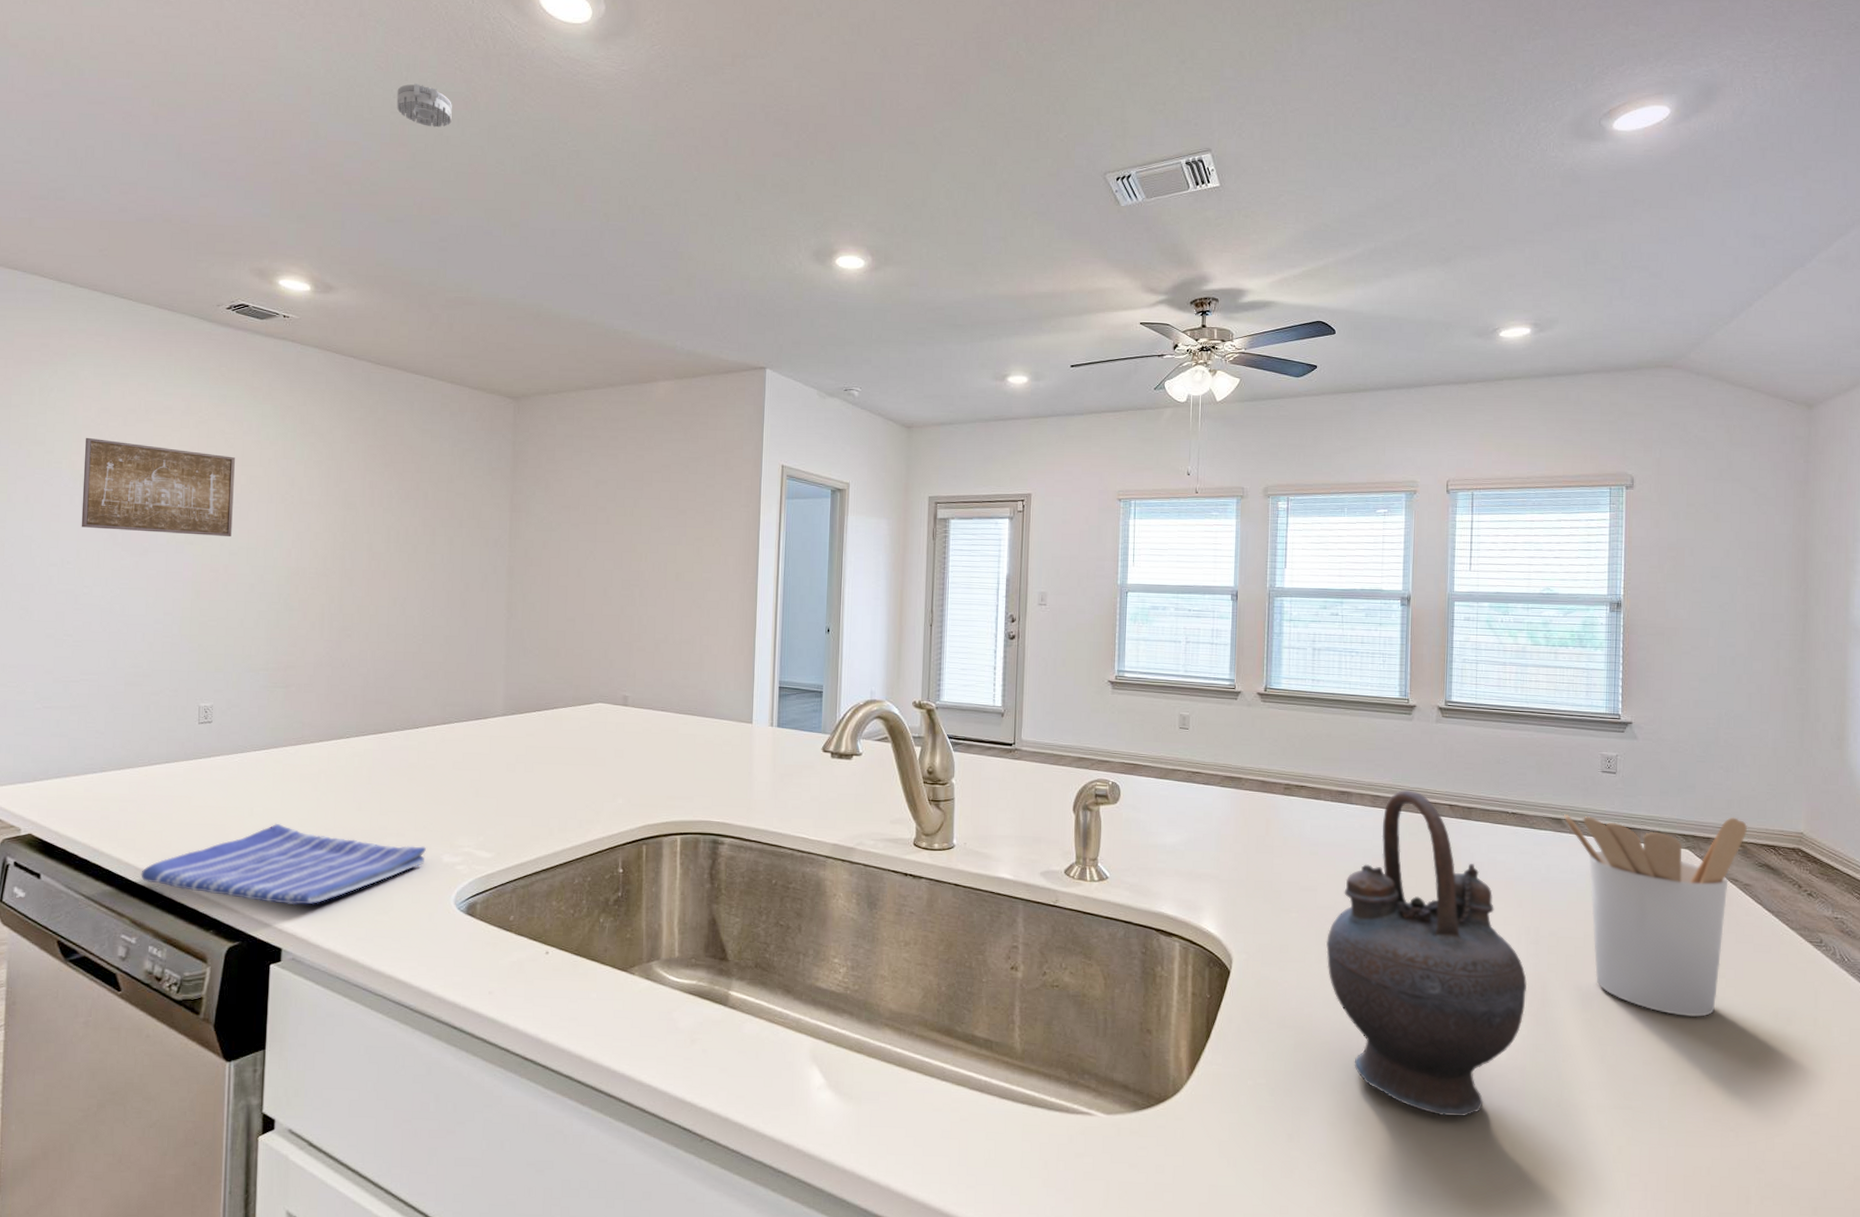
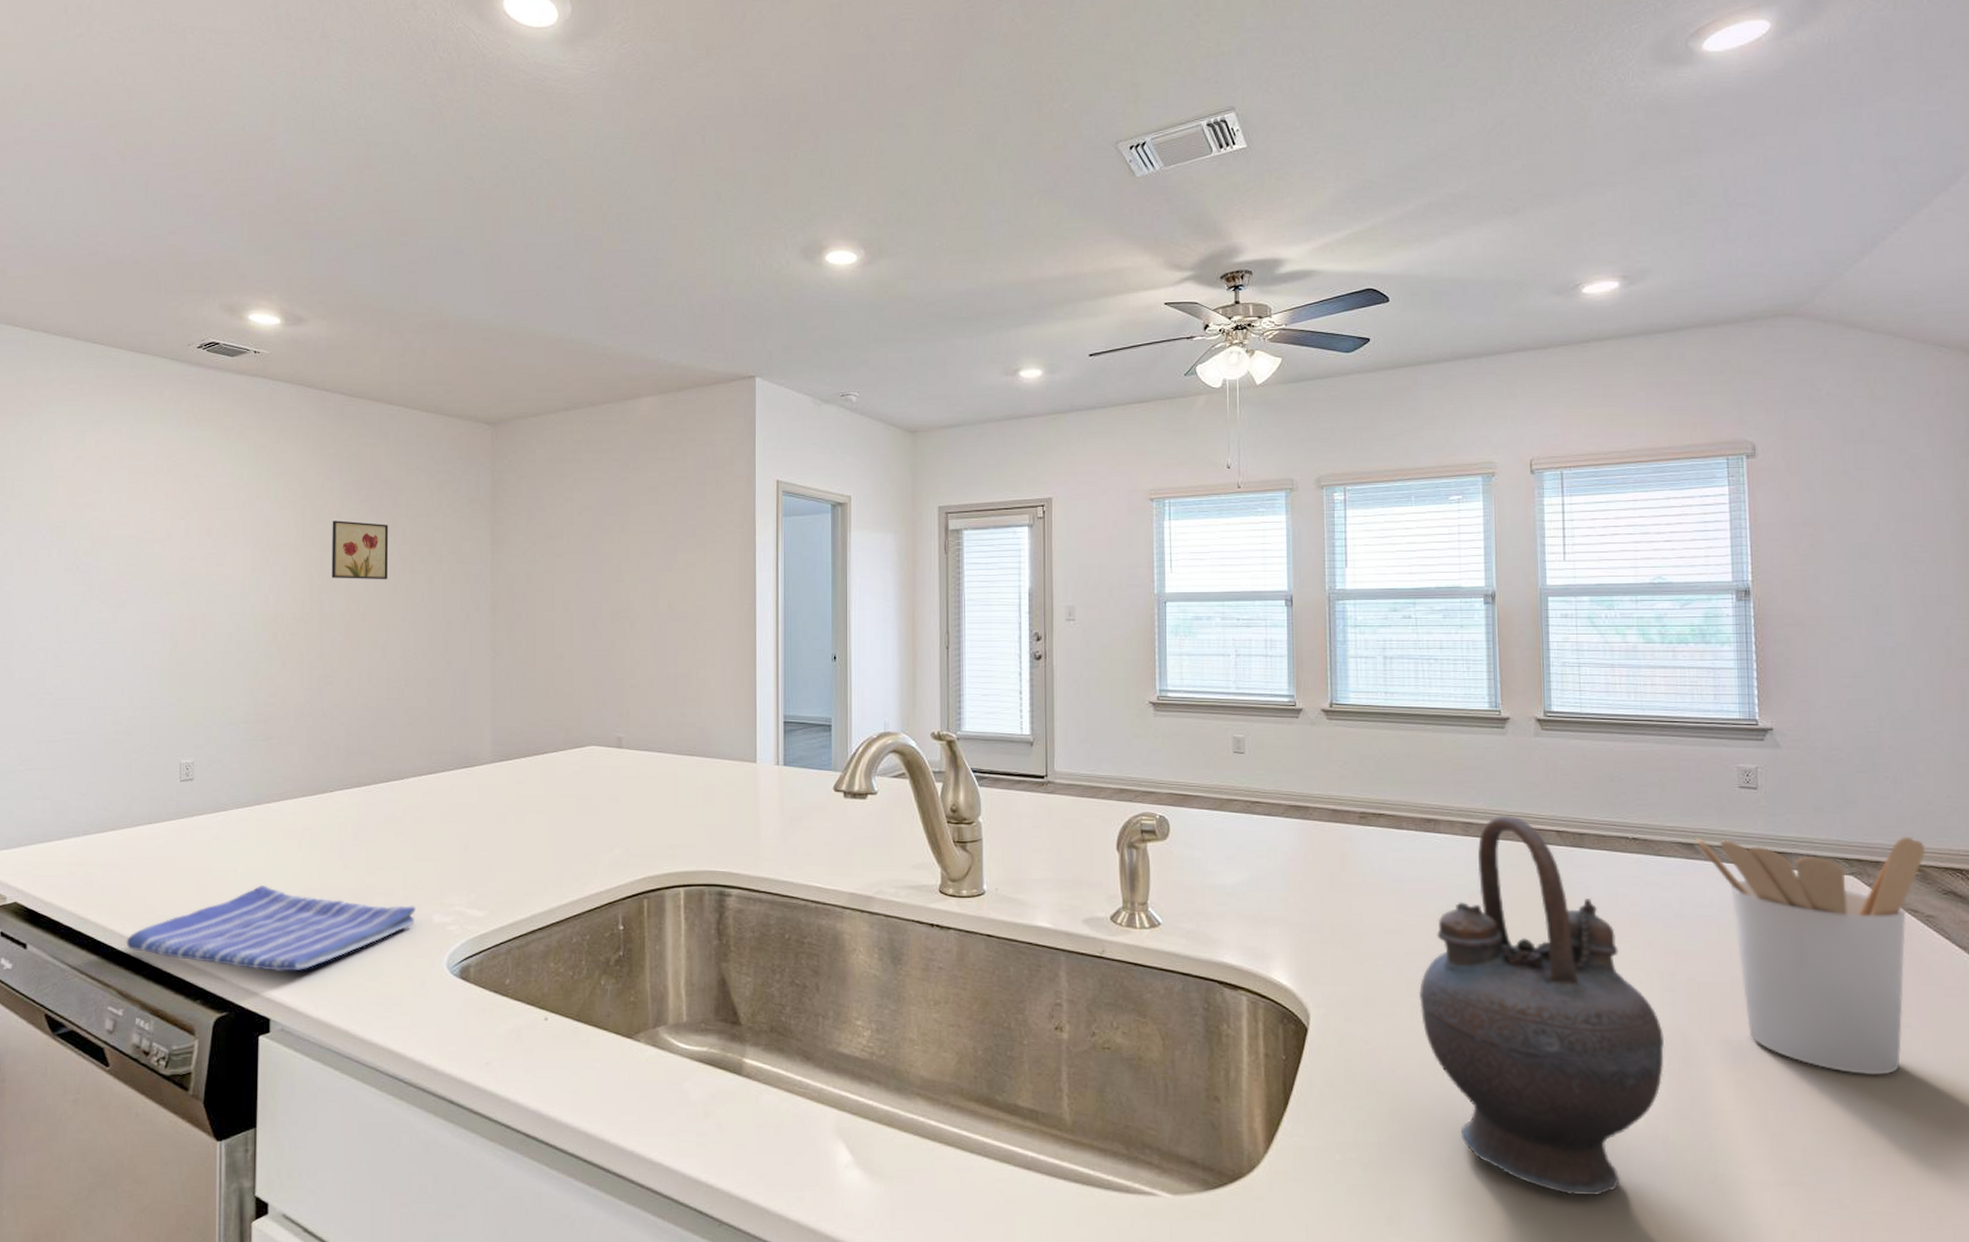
wall art: present [81,437,235,536] -> none [59,488,210,584]
wall art: none [354,482,411,541] -> present [331,520,388,580]
smoke detector: present [396,83,452,128] -> none [361,102,418,147]

